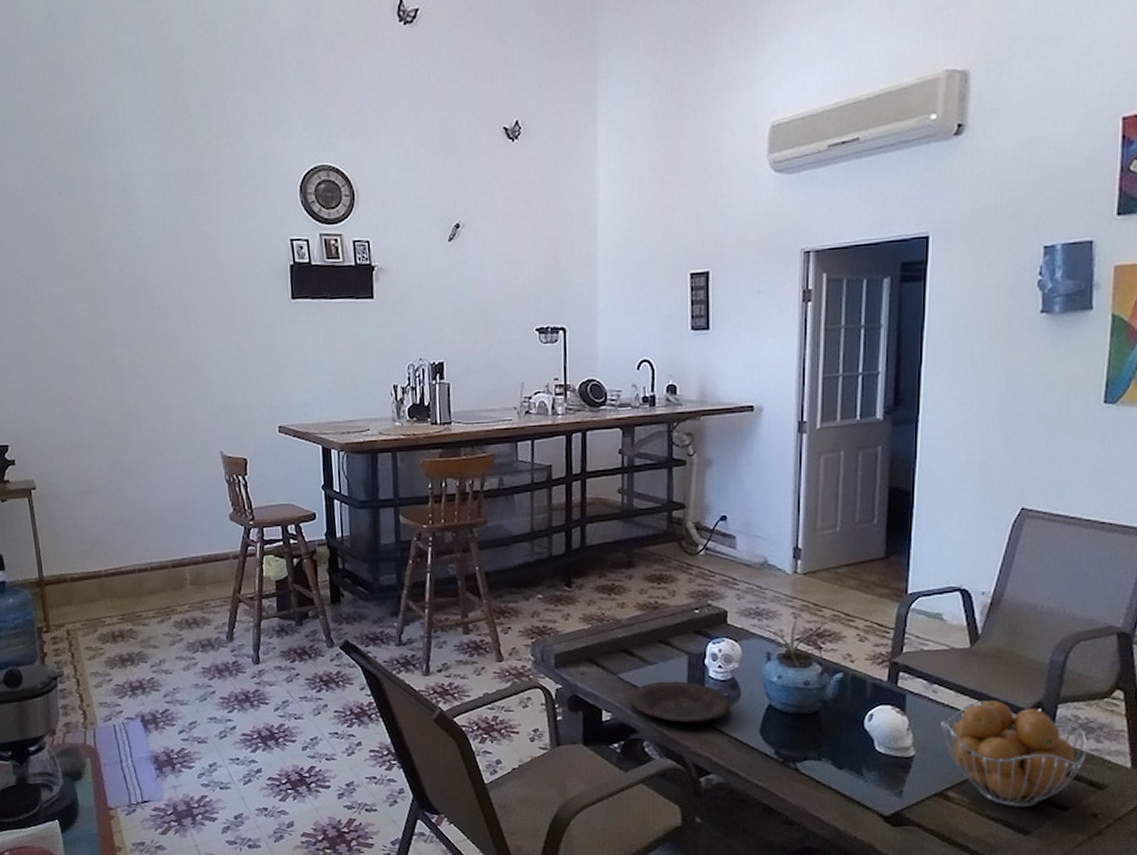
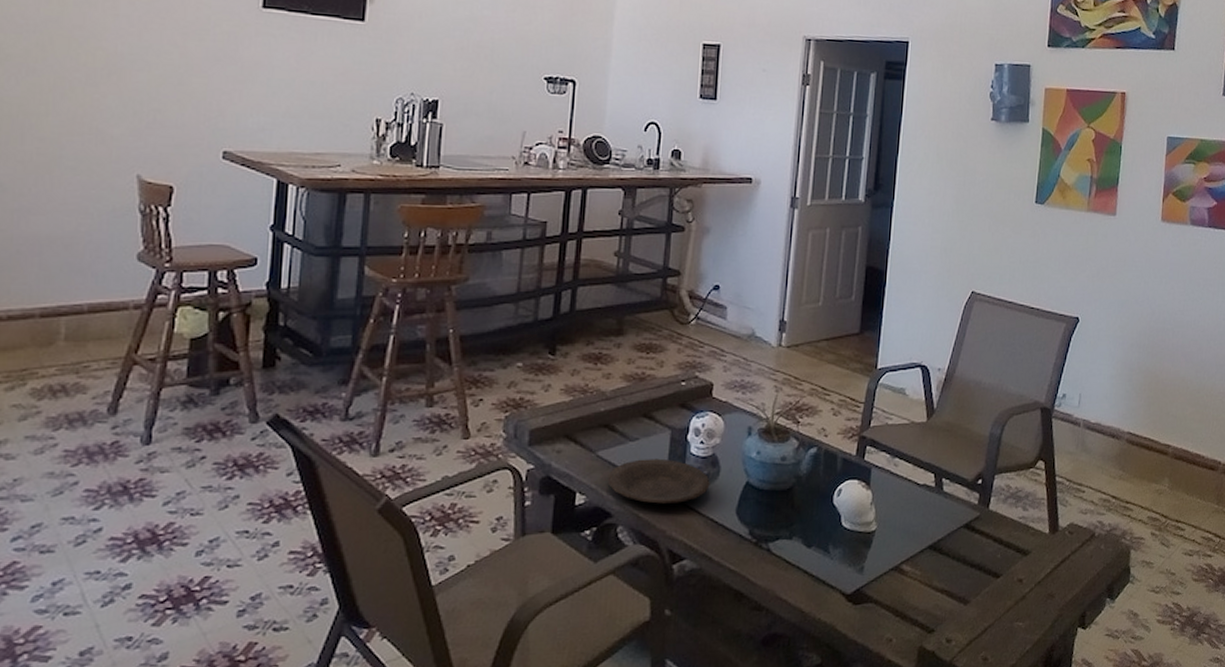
fruit basket: present [941,700,1088,808] -> none [899,472,1017,578]

